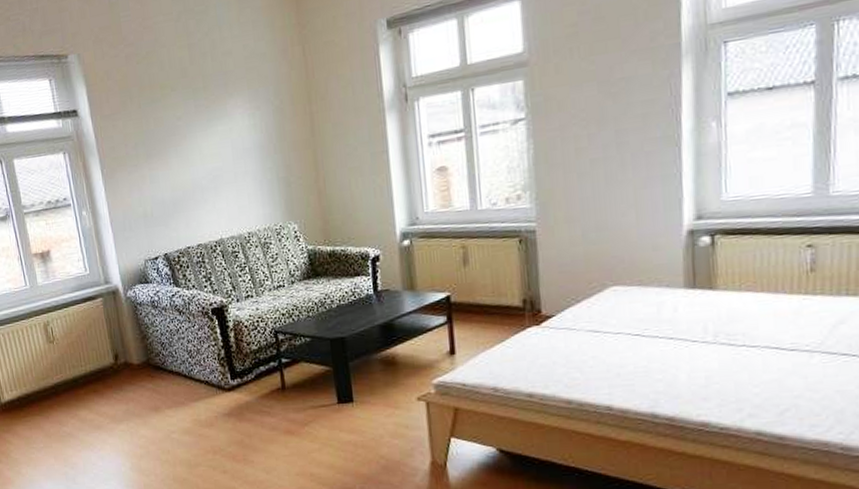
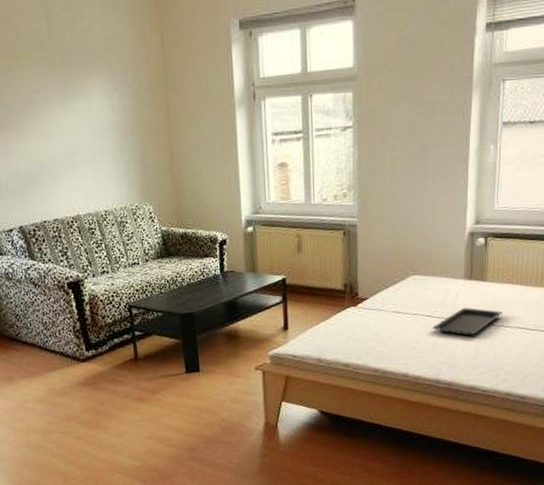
serving tray: none [642,323,745,360] -> present [432,308,504,337]

